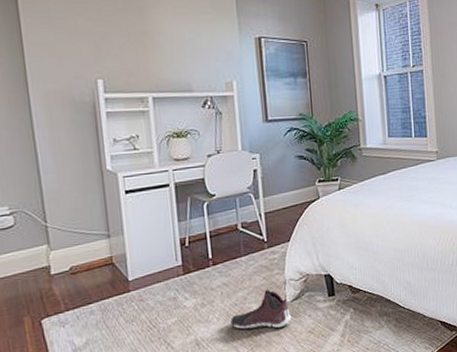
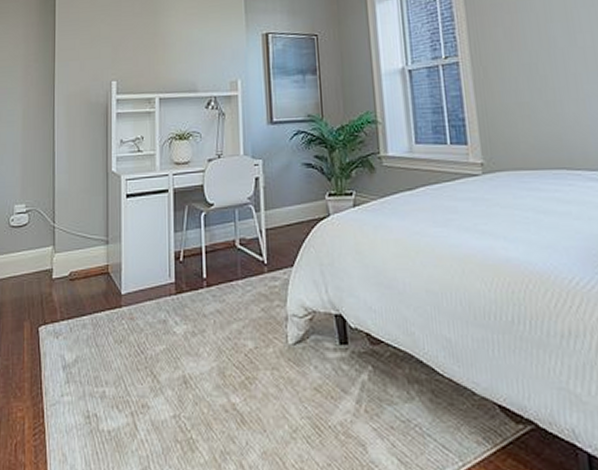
sneaker: present [230,290,292,330] -> none [222,325,294,378]

